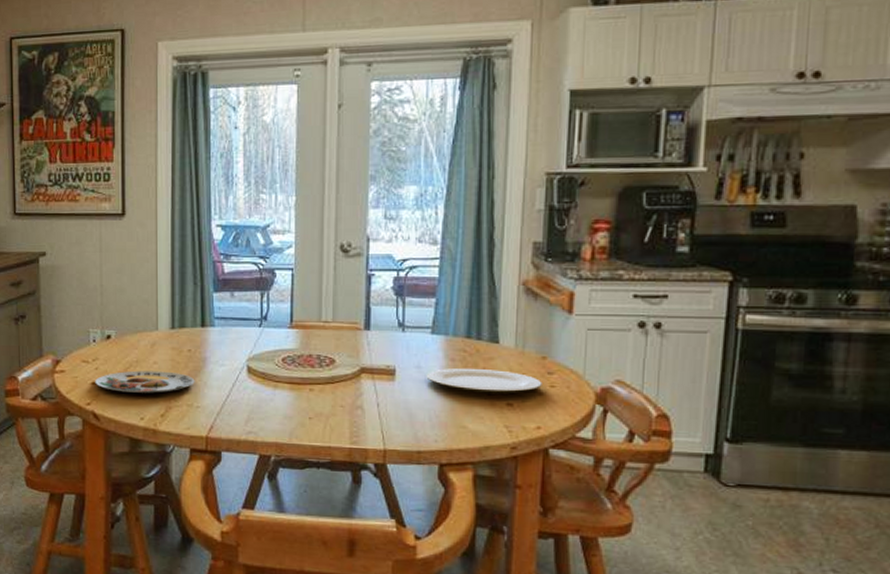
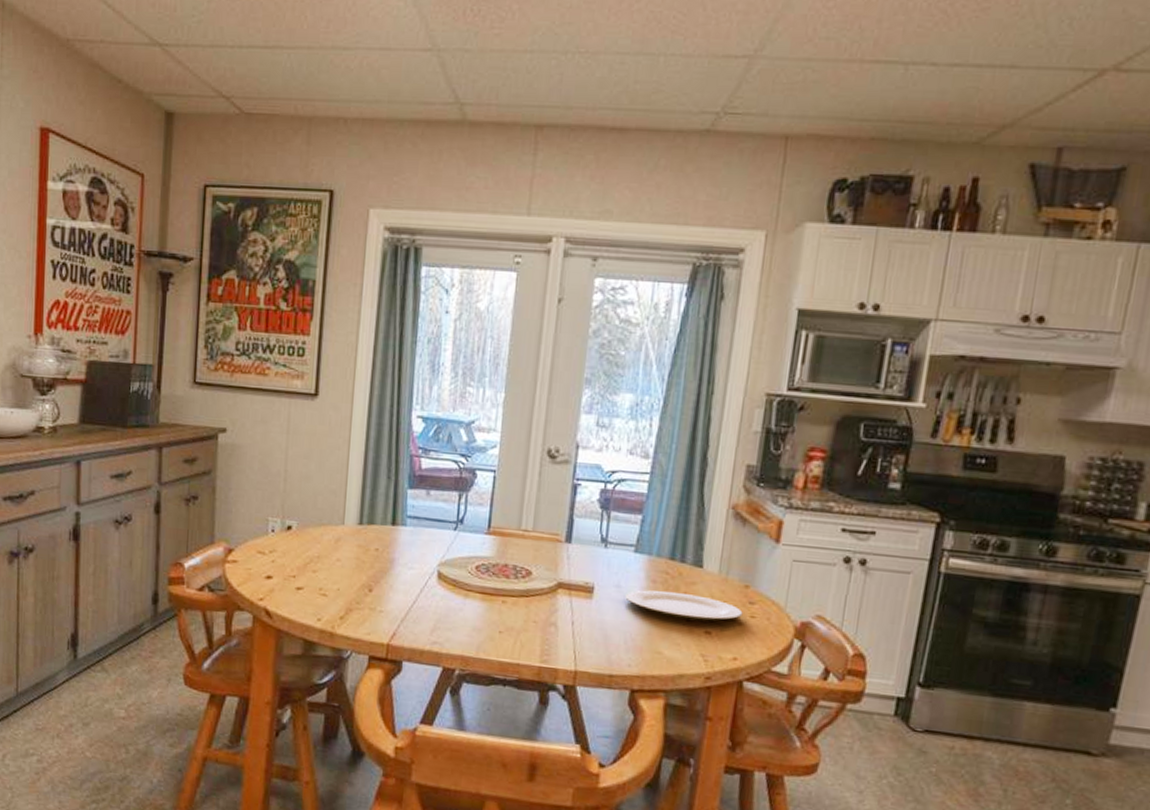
plate: present [95,370,195,393] -> none [270,566,380,593]

